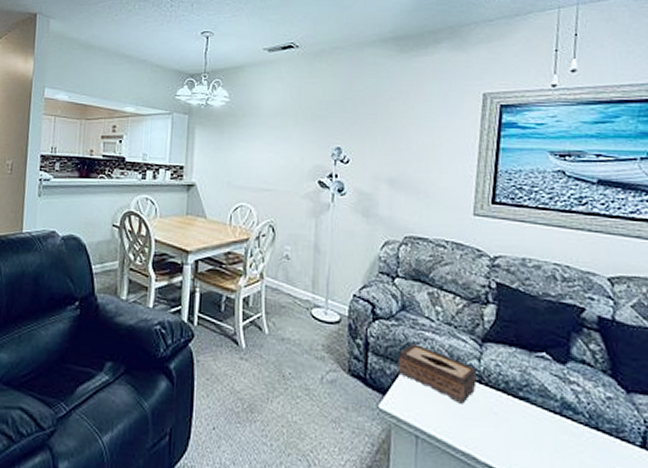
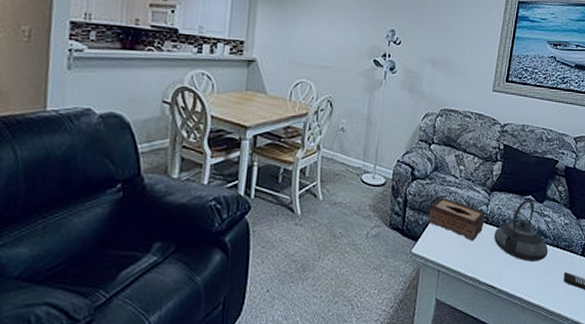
teapot: none [493,357,583,446] -> present [494,200,549,262]

